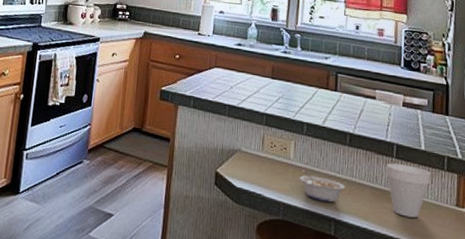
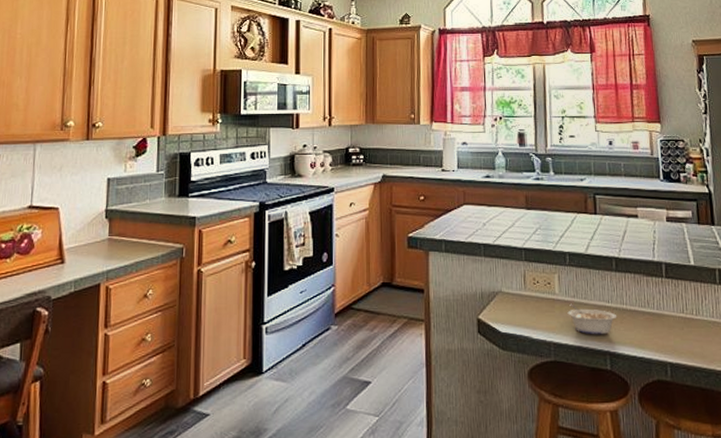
cup: present [386,163,431,218] -> none [657,283,704,339]

